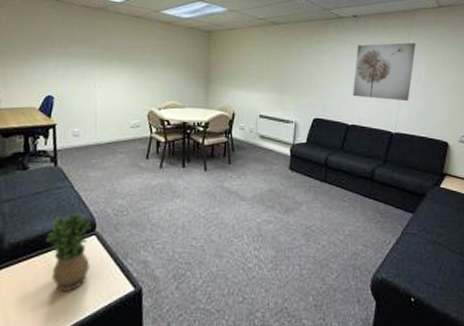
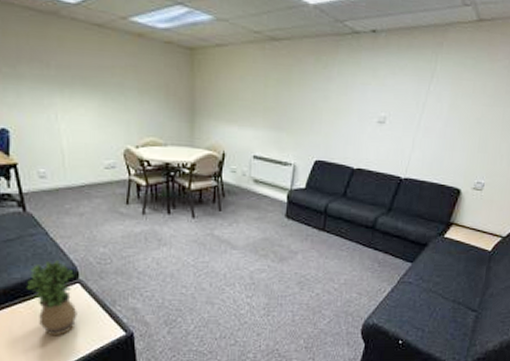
wall art: present [353,42,416,102] -> none [362,68,443,142]

